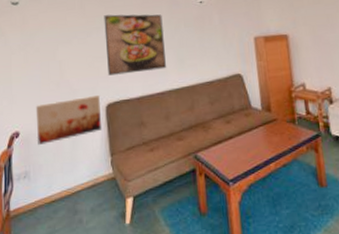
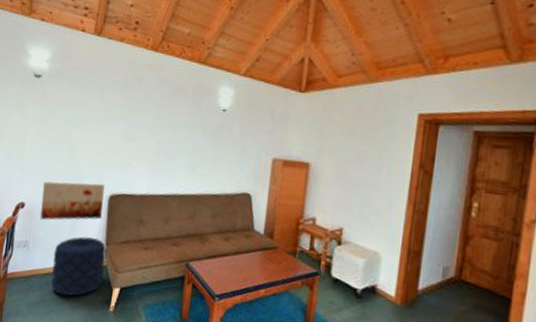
pouf: none [57,151,114,220] -> present [50,236,106,296]
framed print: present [104,14,166,76] -> none [116,105,181,173]

